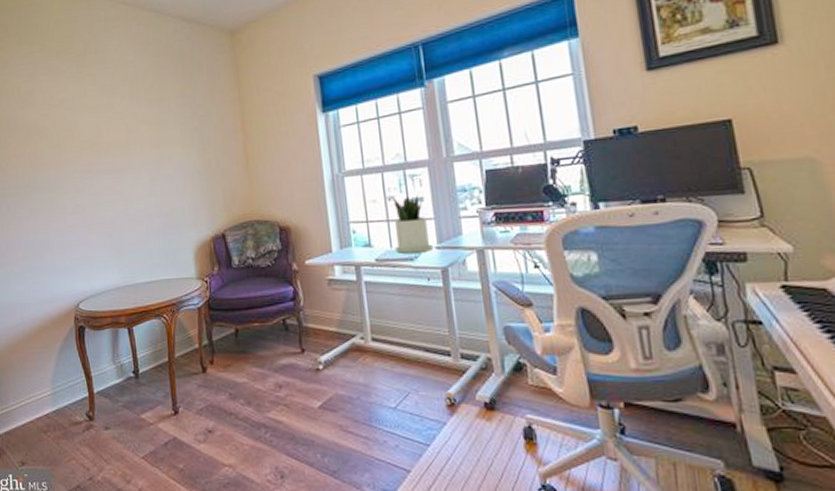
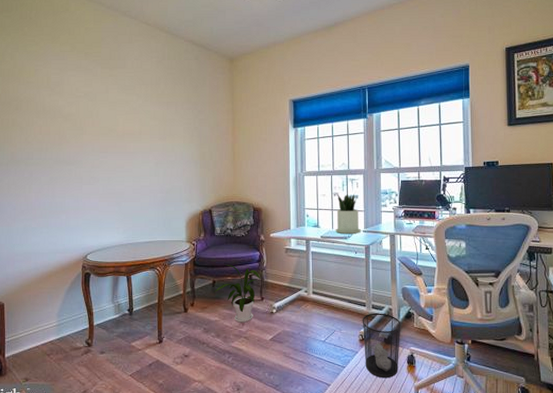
house plant: none [238,306,298,385] -> present [214,265,261,323]
waste bin: none [447,365,511,462] -> present [362,313,401,379]

